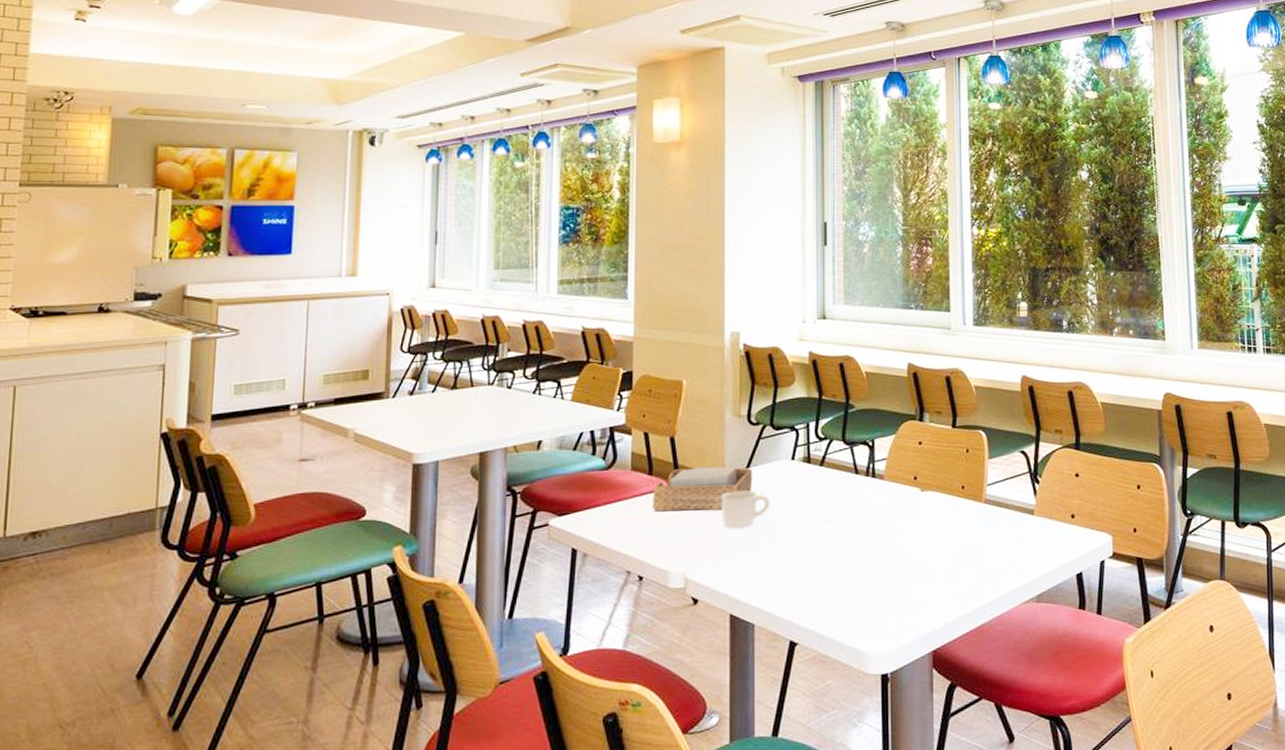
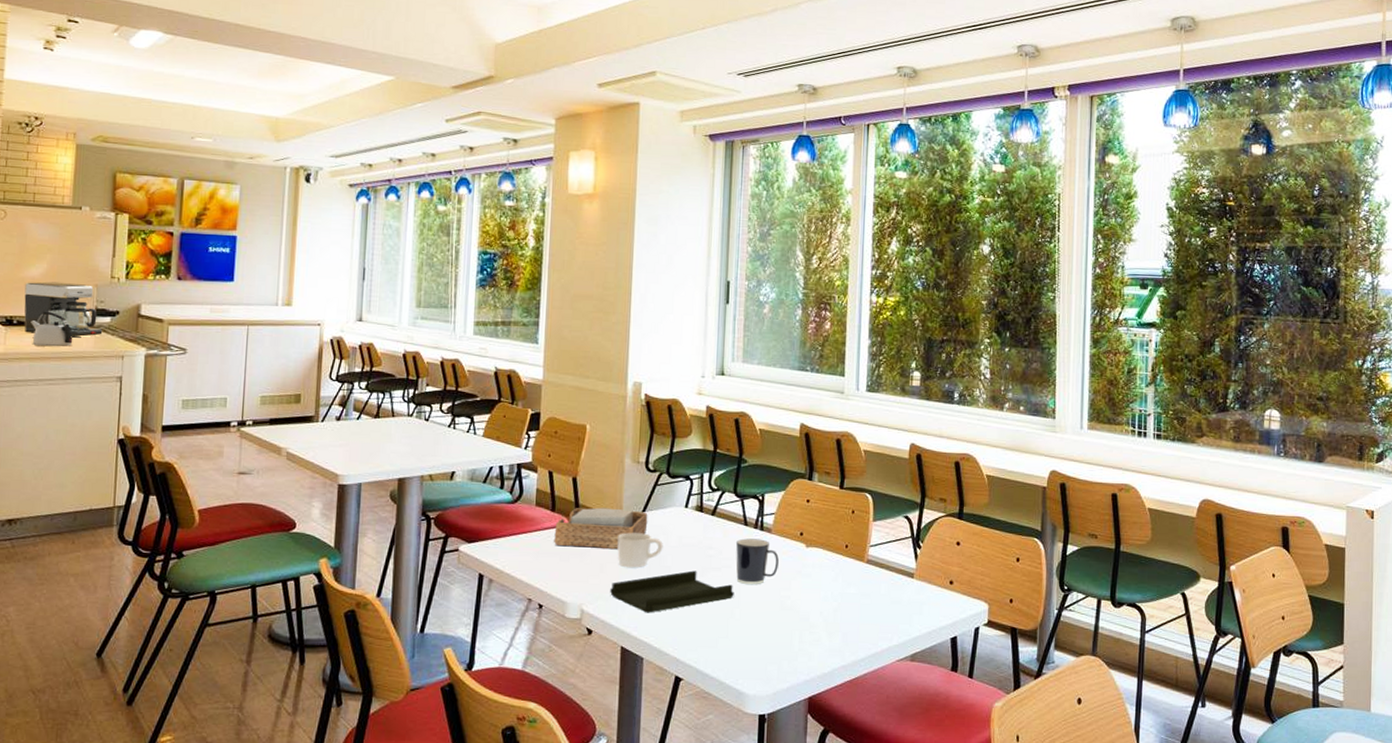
coffee maker: none [51,266,143,326] -> present [24,281,103,338]
kettle: none [59,298,109,339] -> present [31,311,73,348]
tray: none [715,526,848,576] -> present [610,570,734,613]
mug: none [846,487,894,537] -> present [735,538,780,585]

